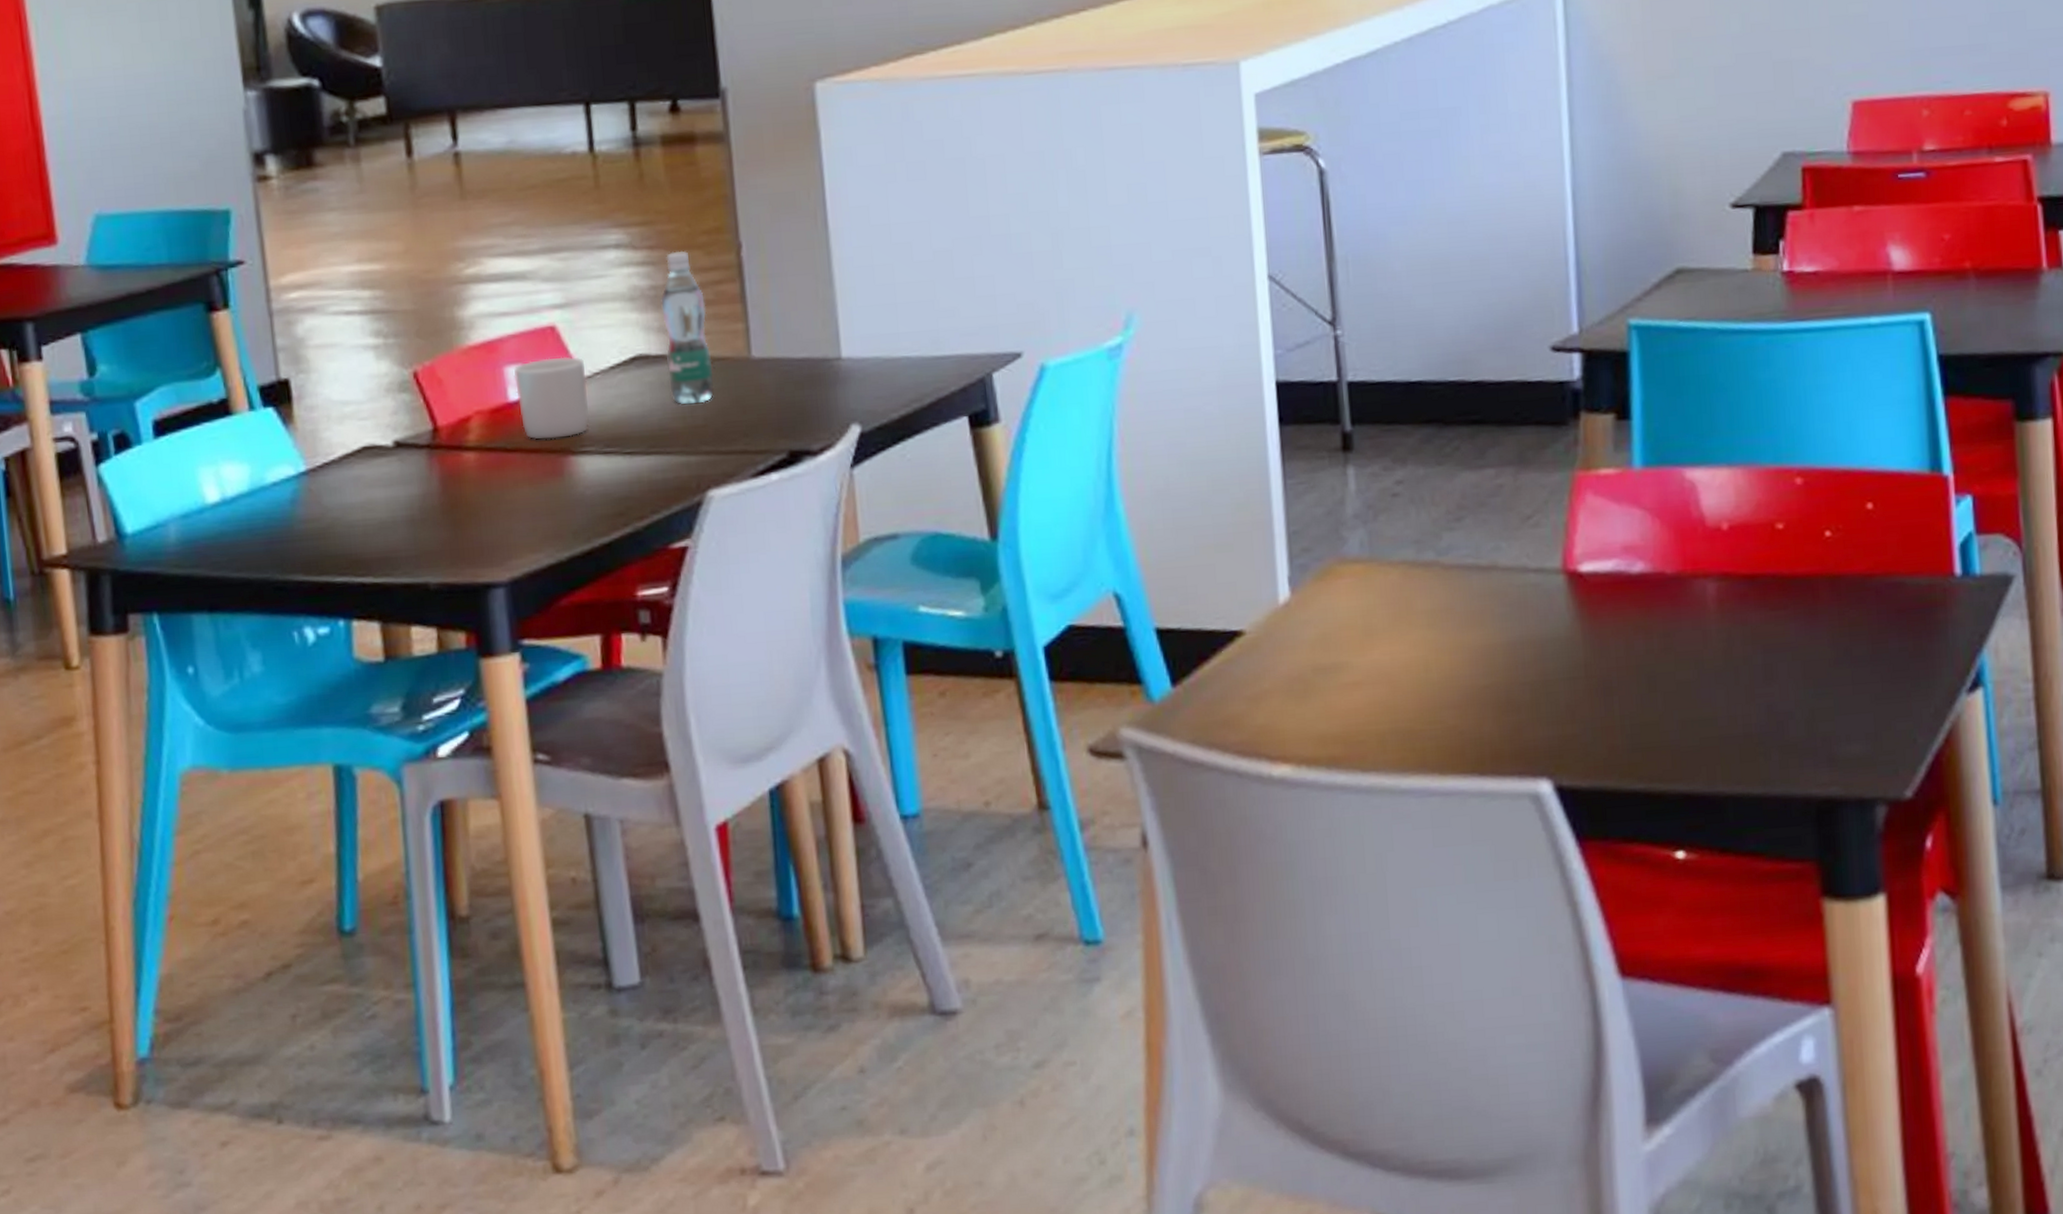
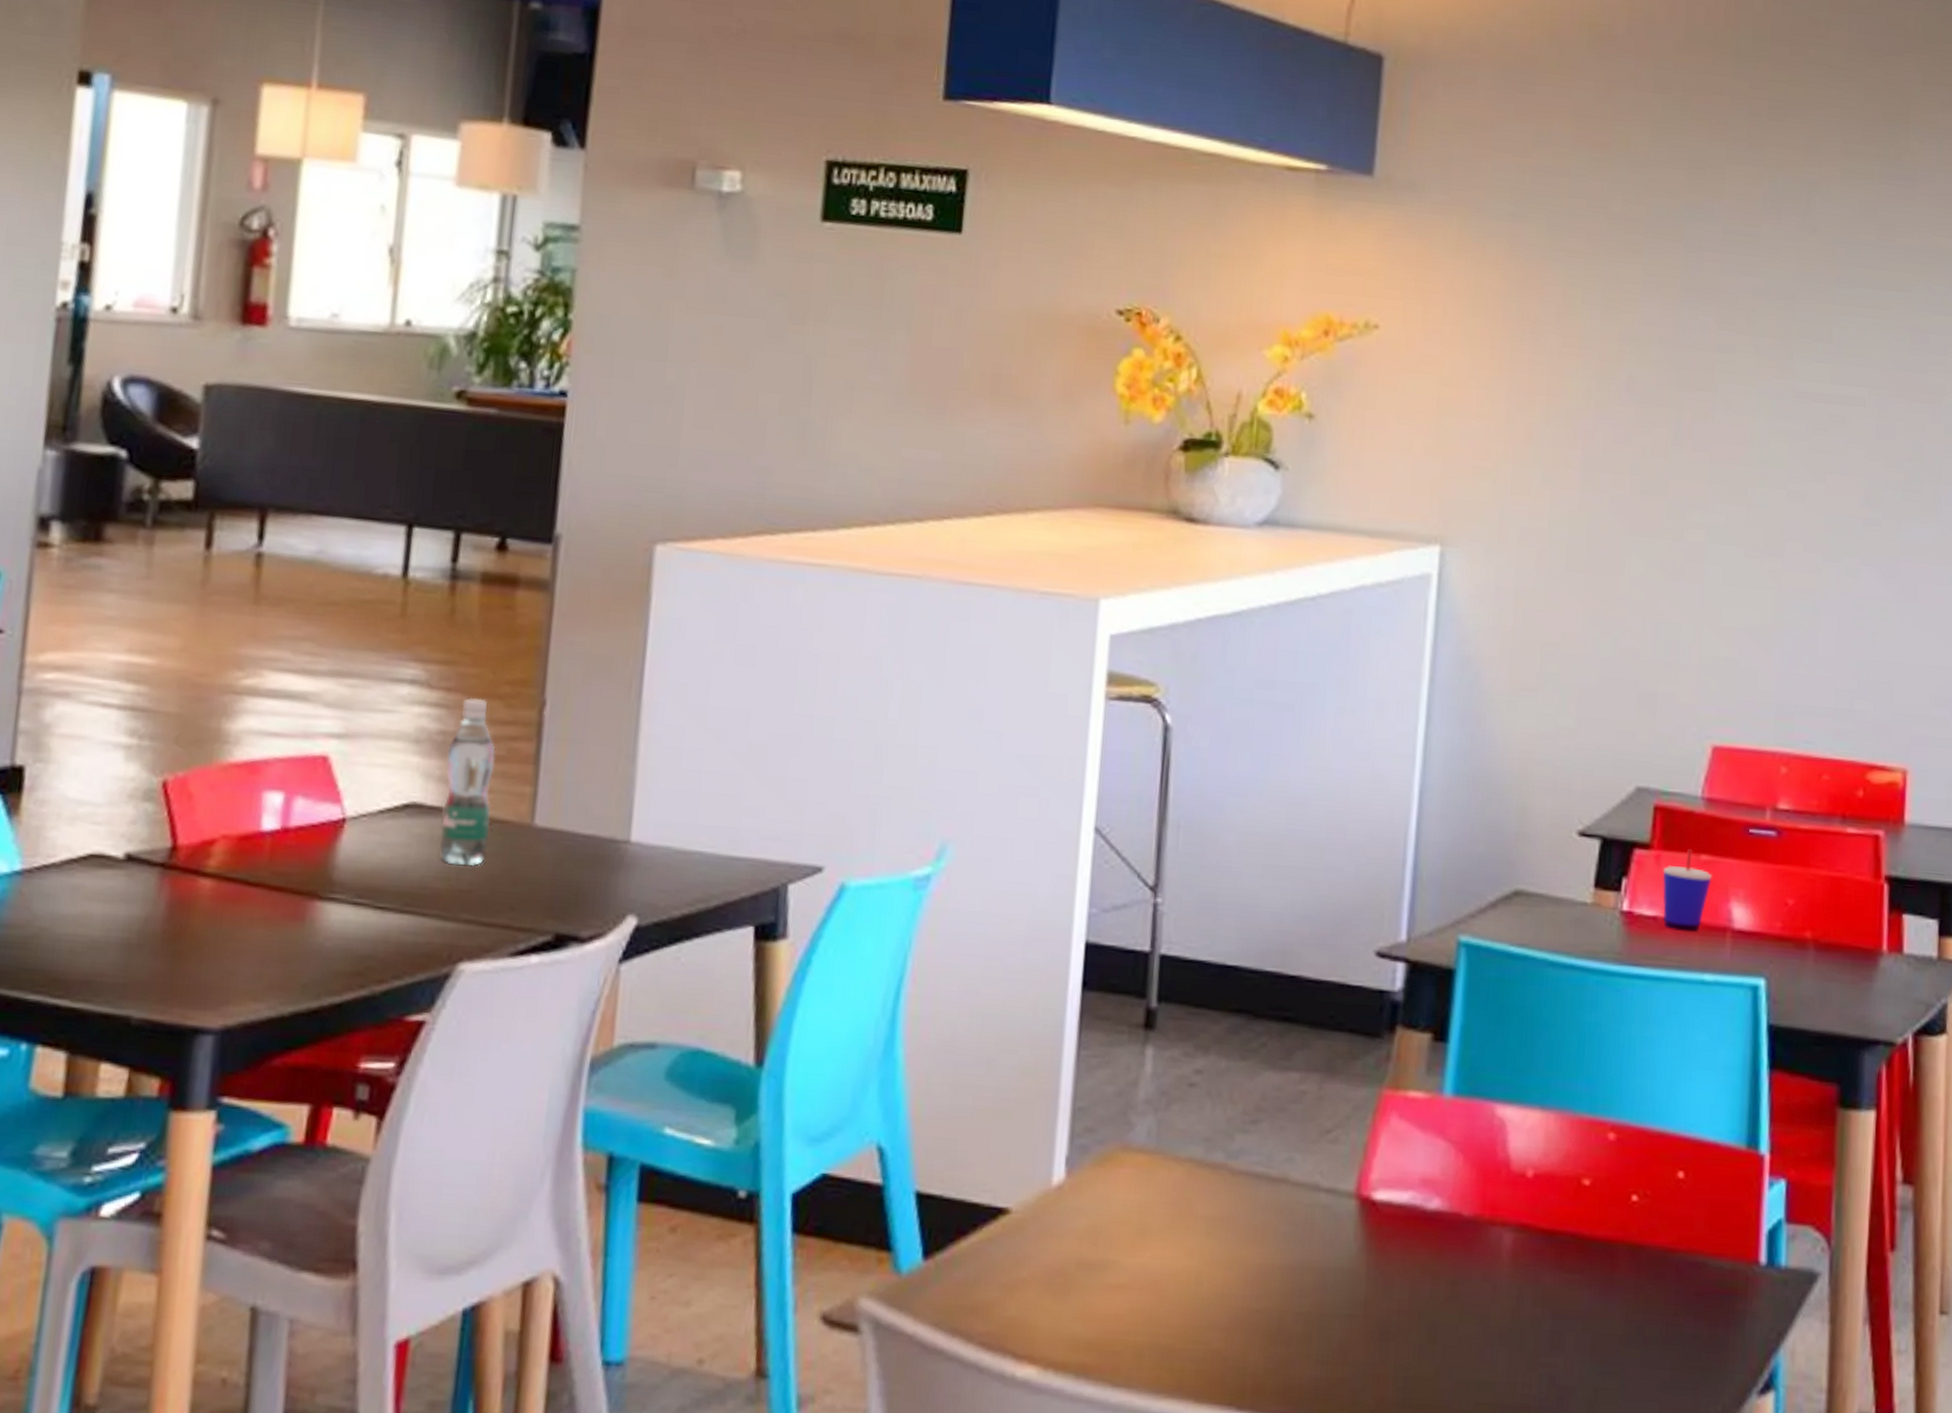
mug: present [514,356,590,440] -> none [270,789,352,880]
beverage cup: none [1818,203,1867,282] -> present [1663,849,1712,933]

